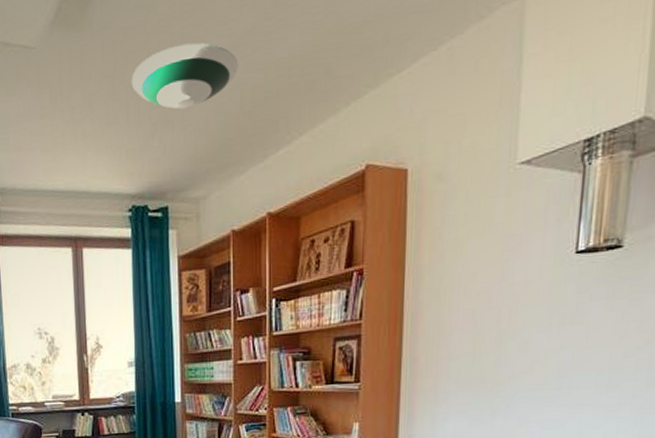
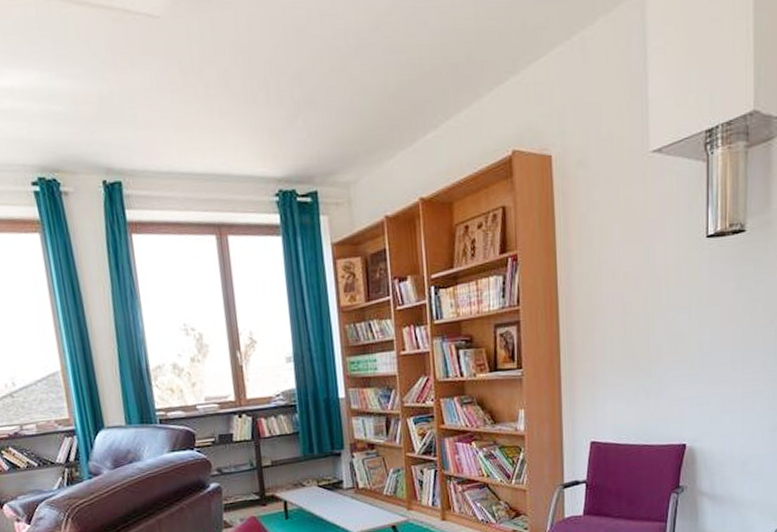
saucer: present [131,43,238,109] -> none [268,20,380,89]

